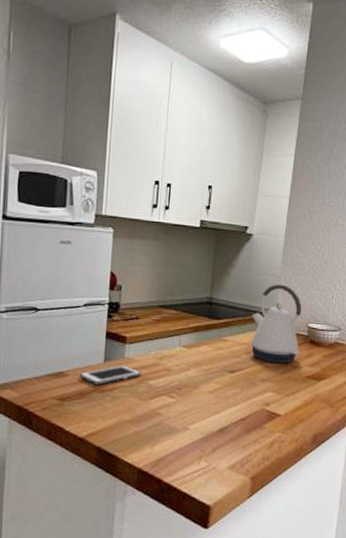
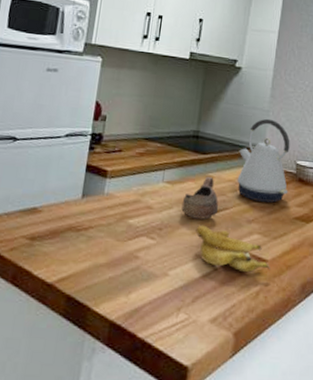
cell phone: present [79,365,141,386] -> none [54,201,121,224]
cup: none [198,340,234,380] -> present [181,176,219,220]
banana: none [213,384,284,426] -> present [196,225,270,273]

